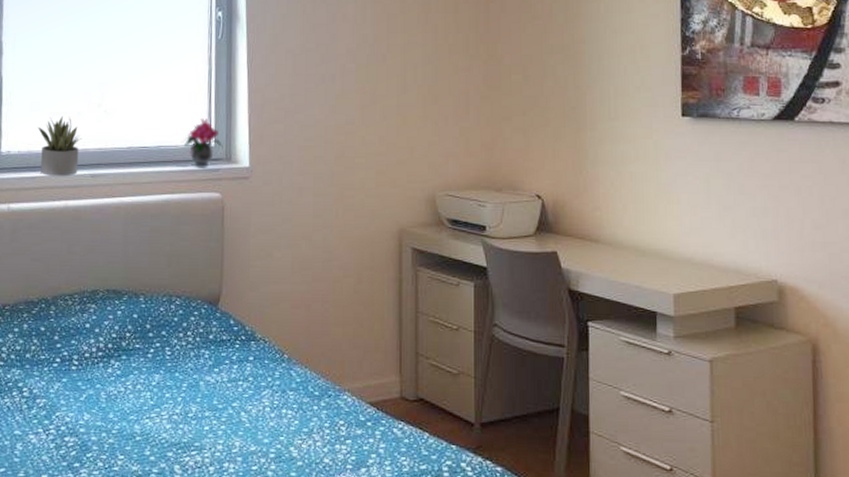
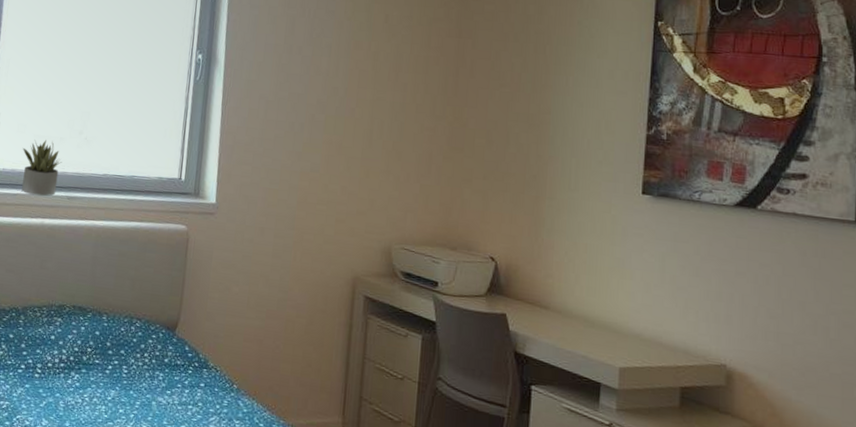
potted flower: present [183,118,223,168] -> none [156,153,193,201]

